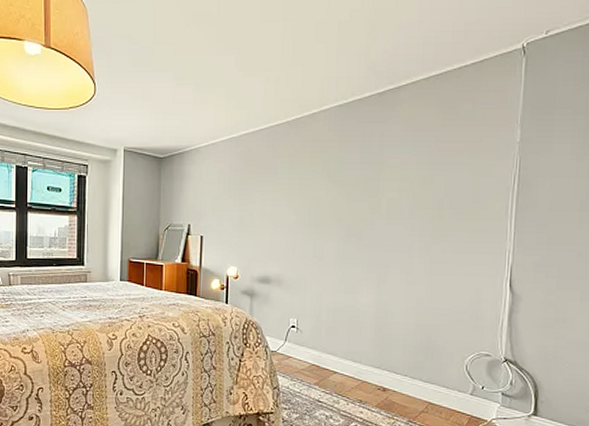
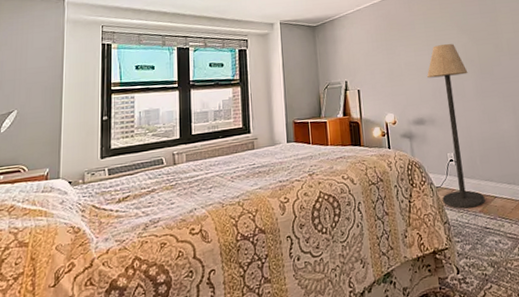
floor lamp: none [276,196,331,379] -> present [426,44,485,209]

